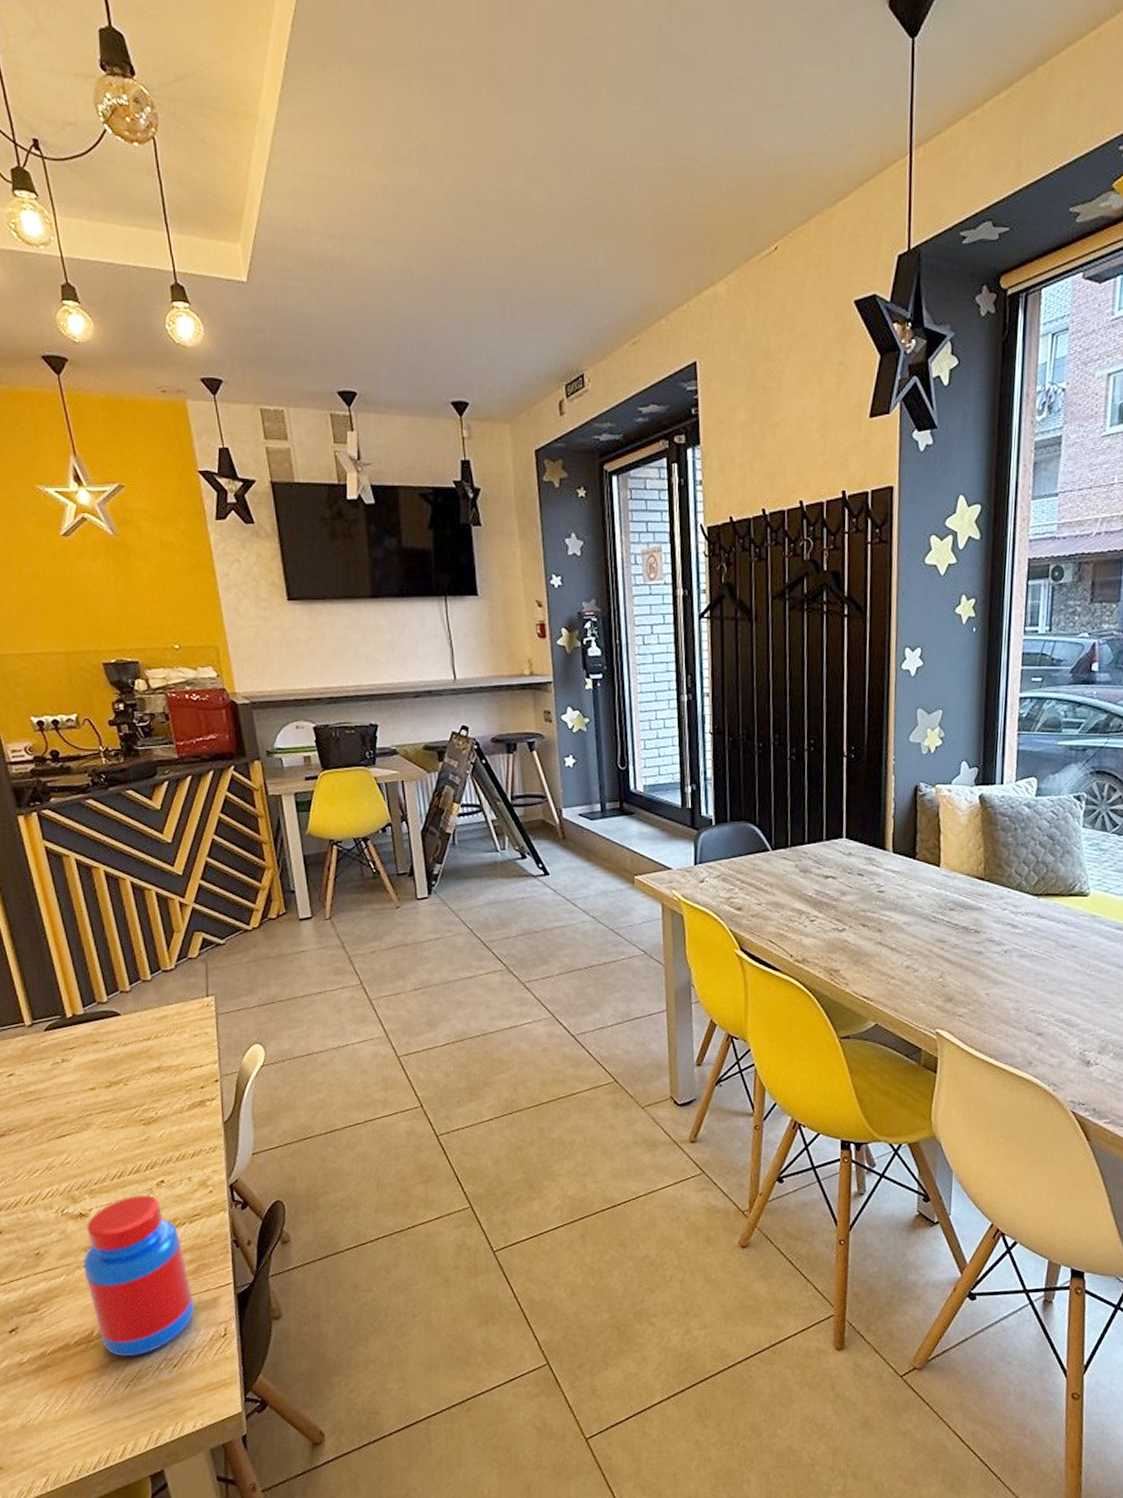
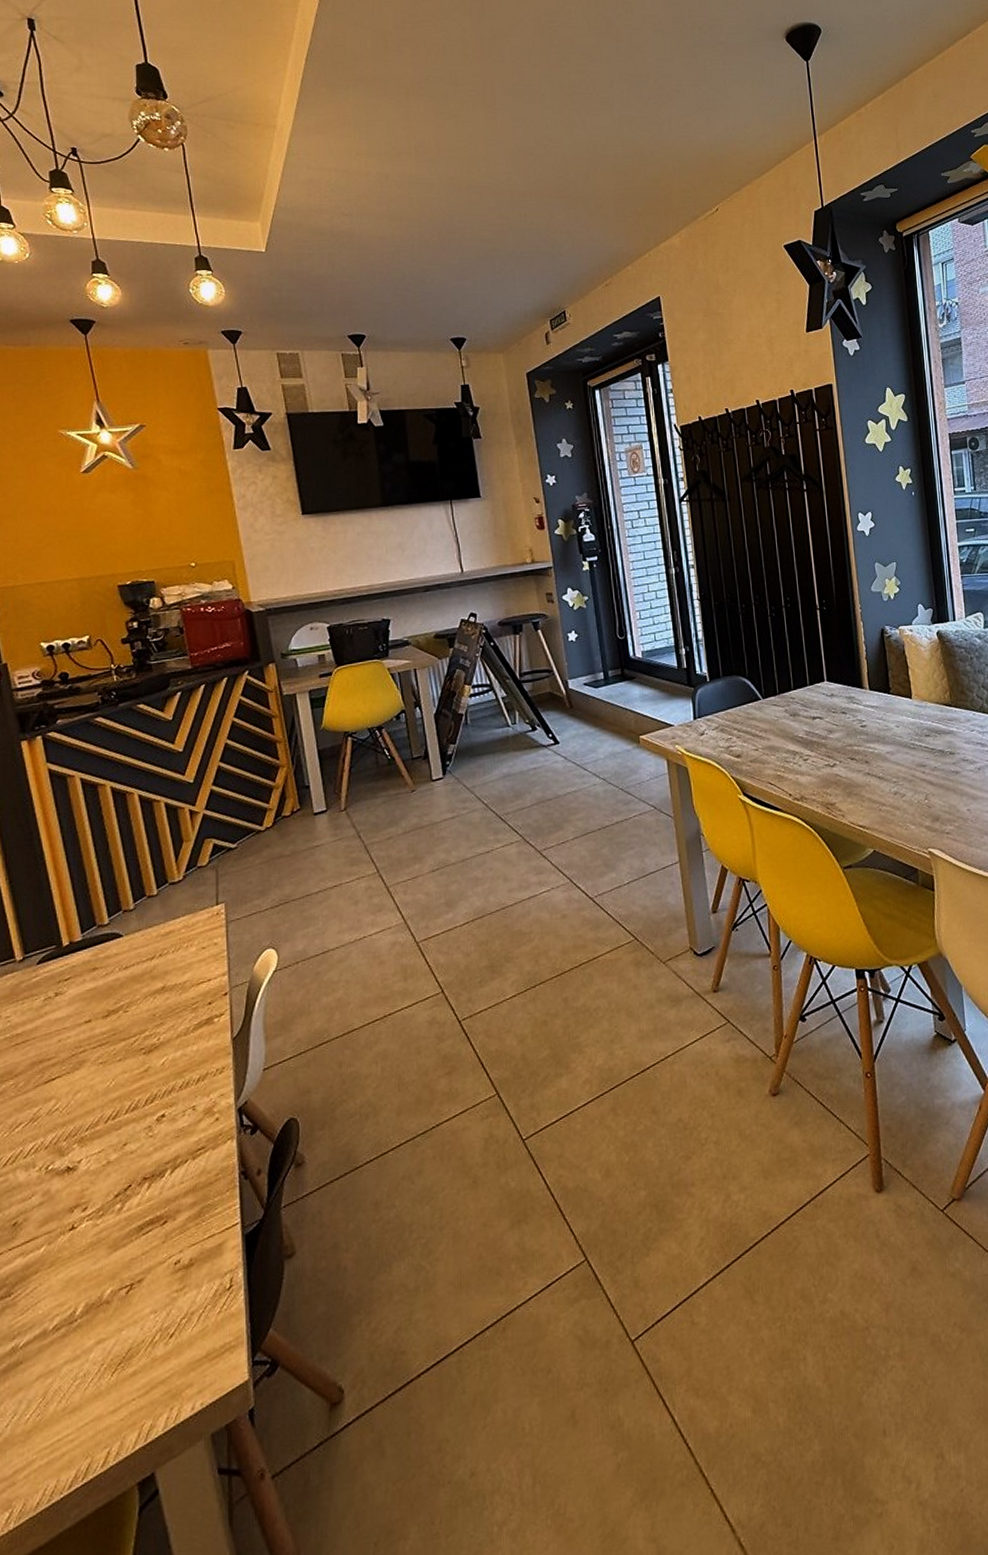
jar: present [82,1195,195,1357] -> none [67,1134,196,1335]

